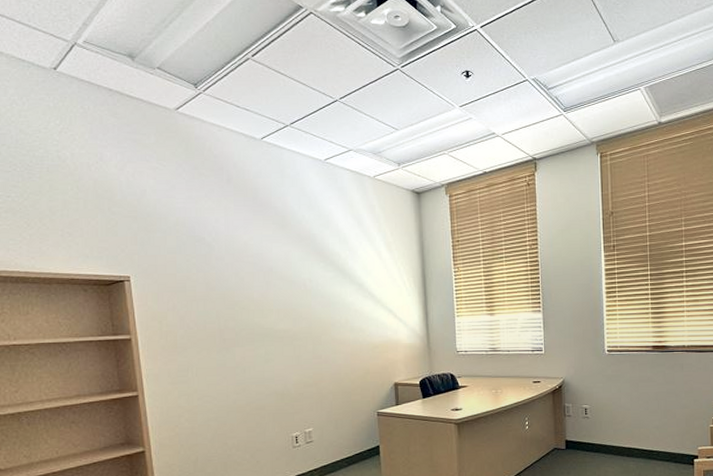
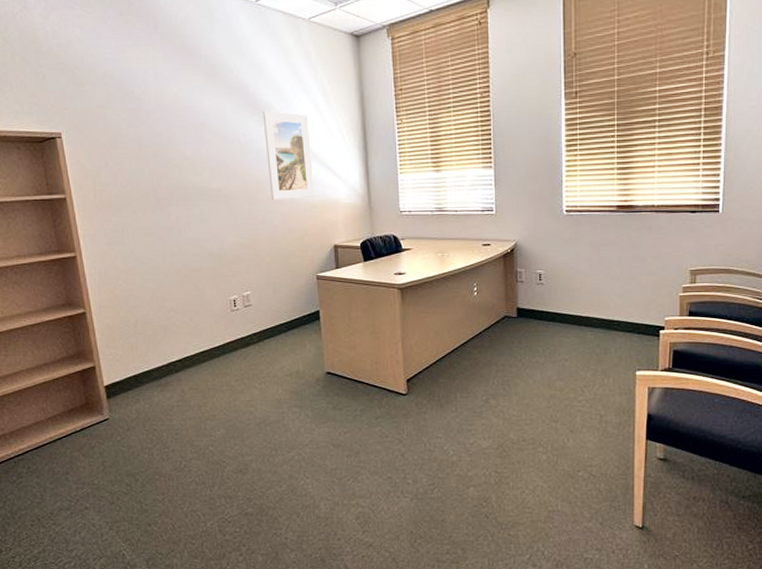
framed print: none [329,257,377,341] -> present [262,110,315,201]

